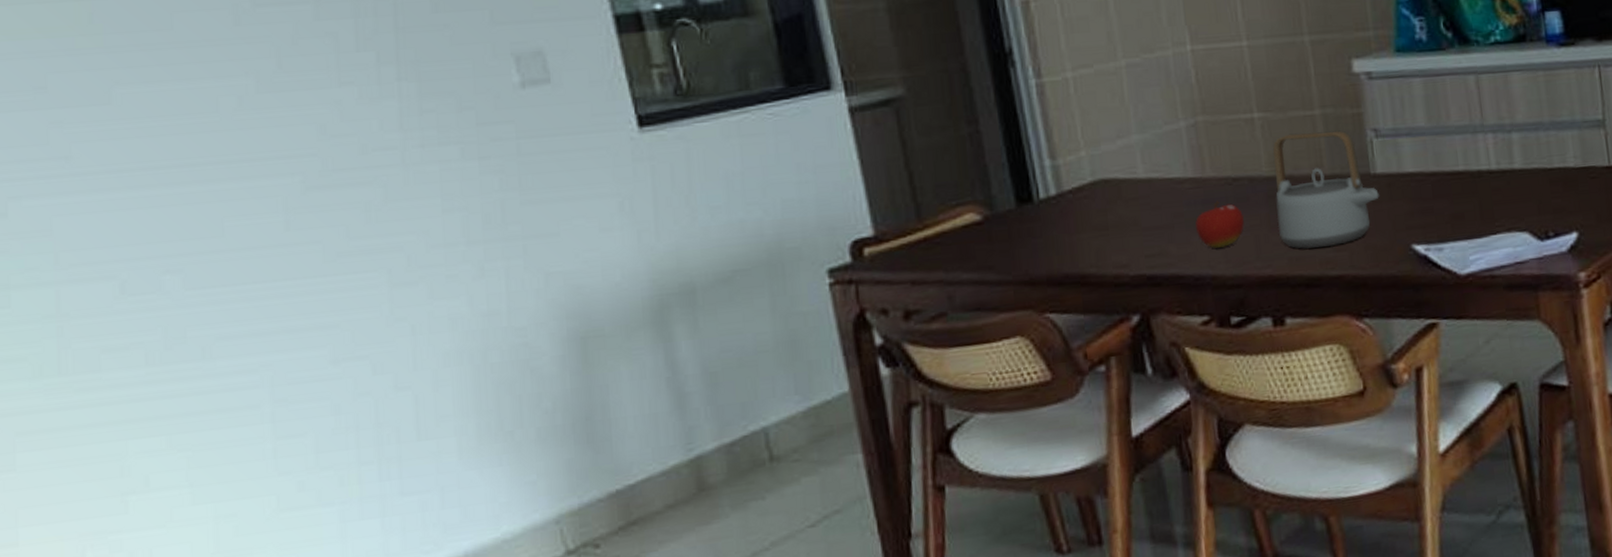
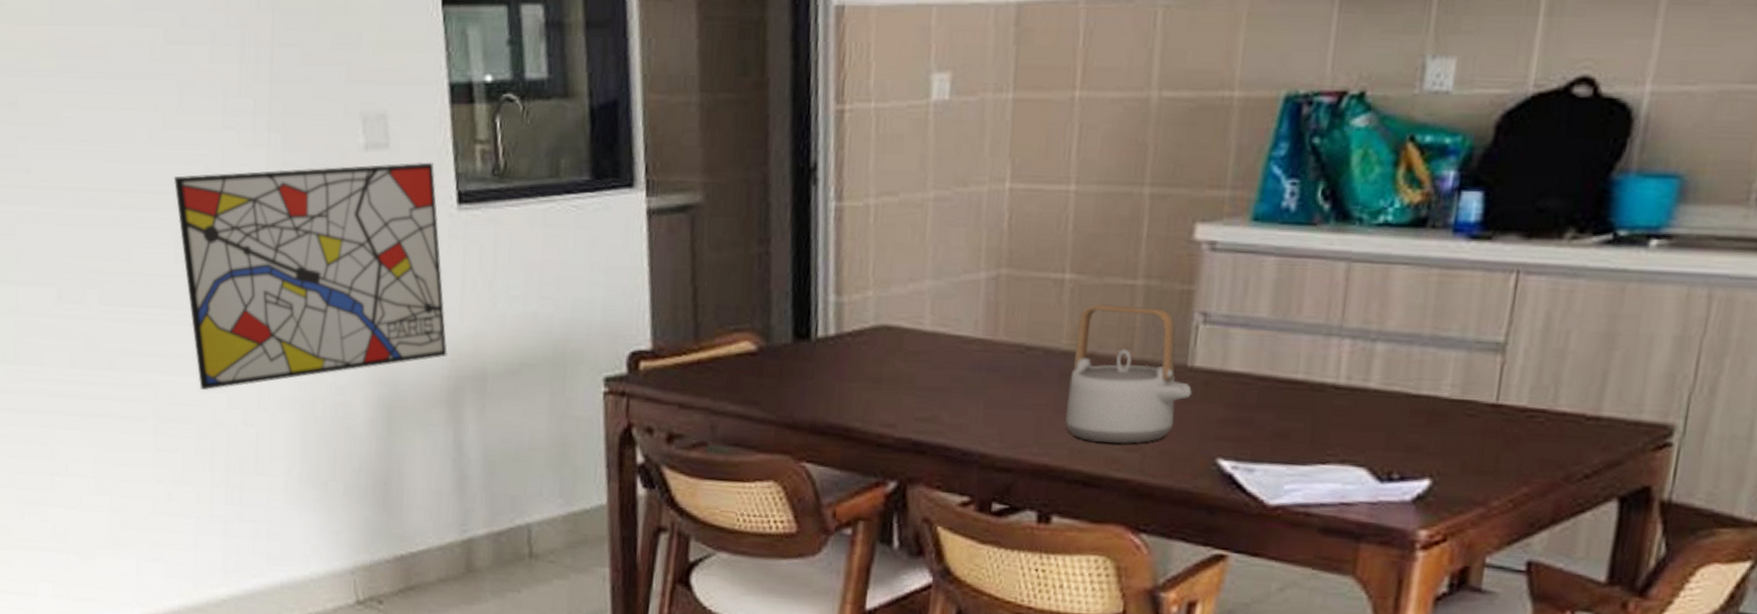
wall art: none [278,91,646,361] -> present [174,161,448,390]
fruit: present [1195,201,1244,248] -> none [974,370,1030,424]

